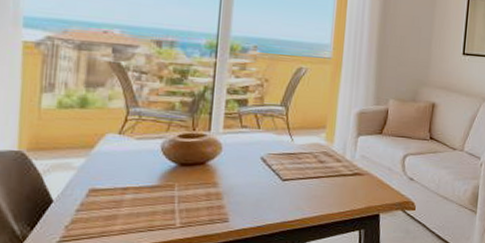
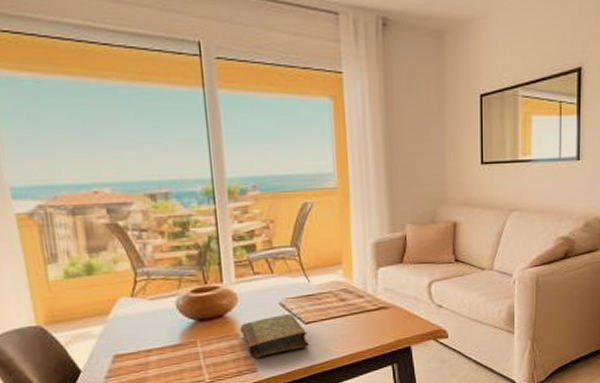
book: none [219,169,284,209] -> present [240,314,310,359]

